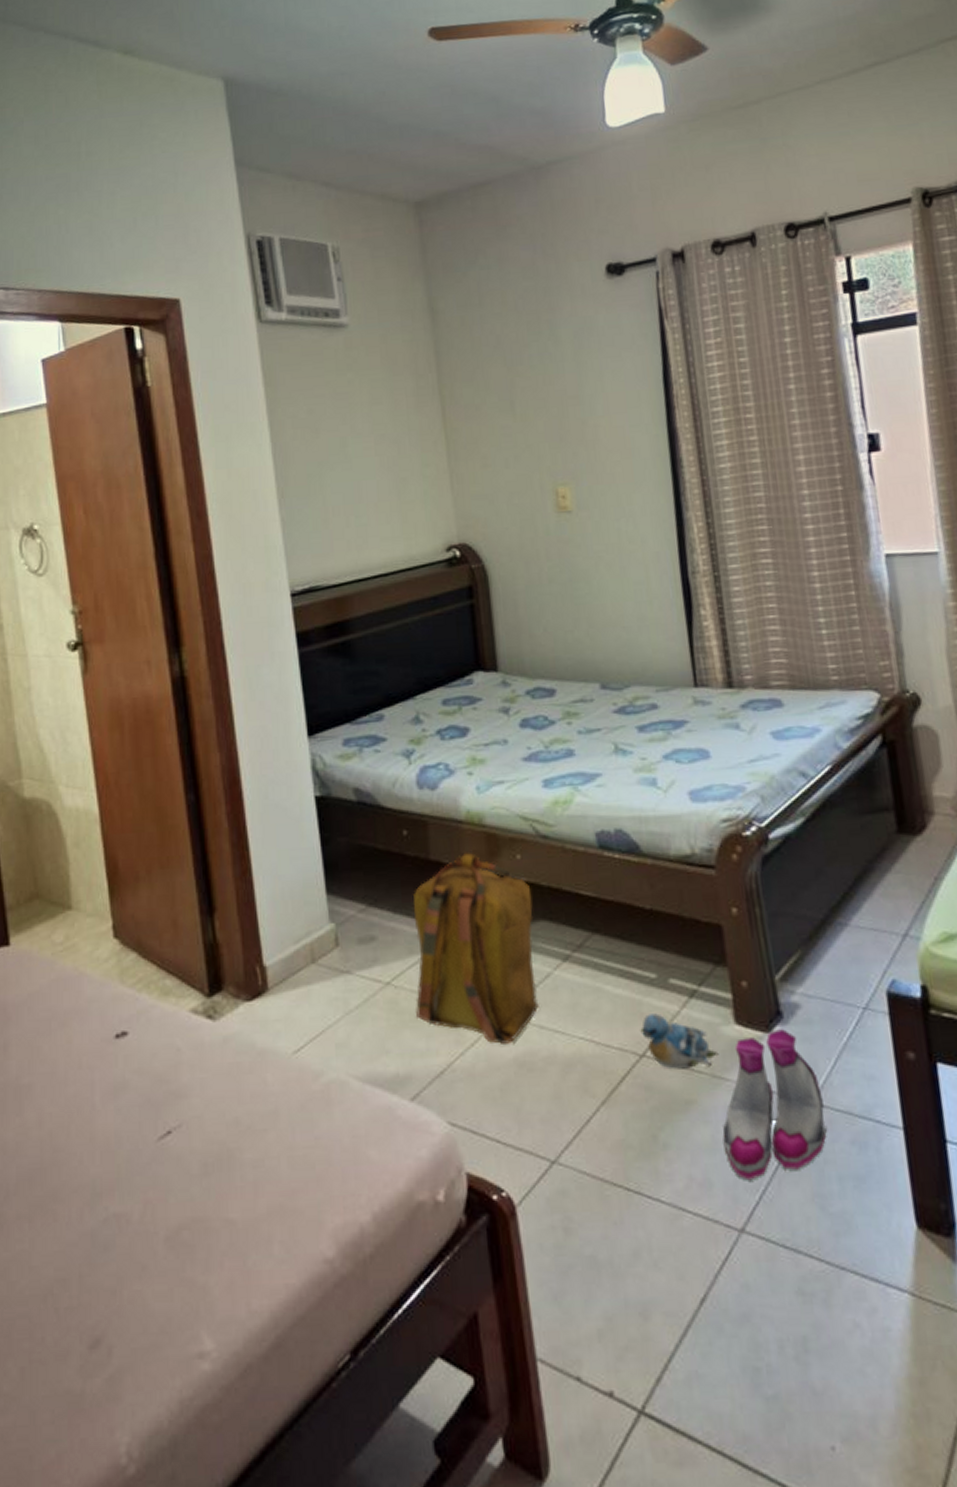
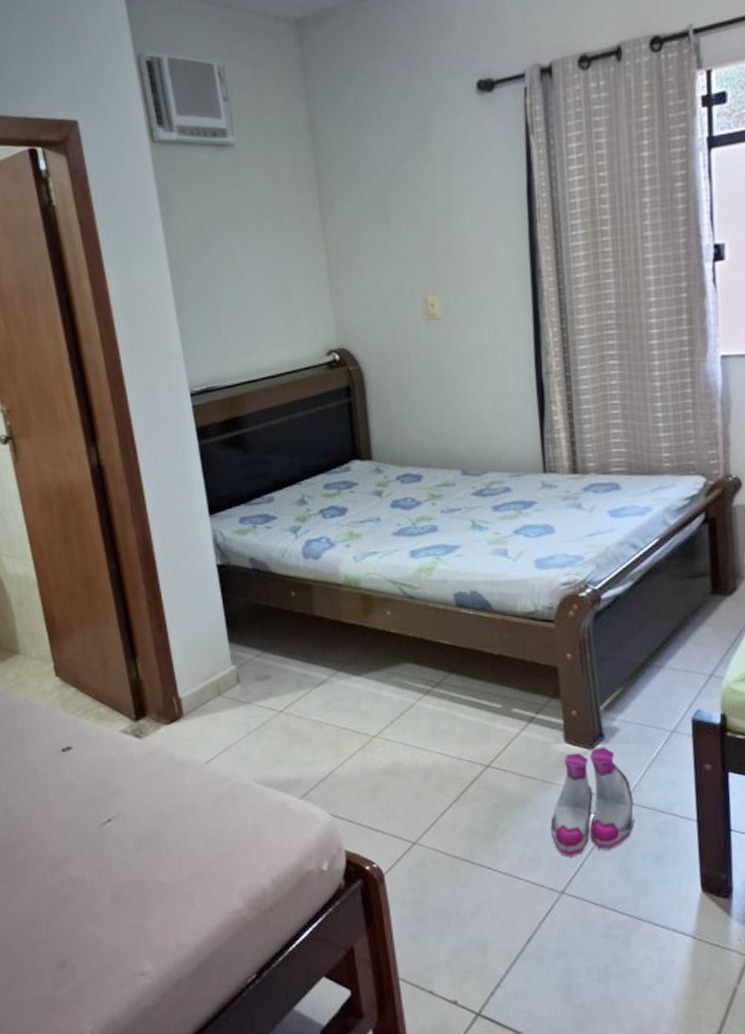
backpack: present [413,852,539,1046] -> none [300,609,404,758]
plush toy: present [640,1013,719,1069] -> none [487,735,550,777]

